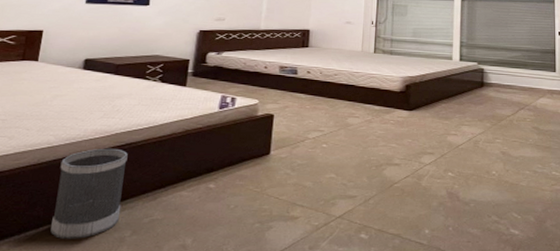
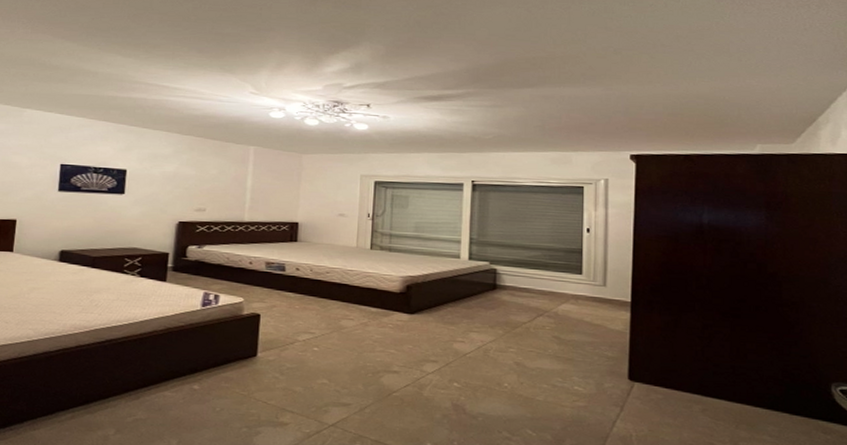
wastebasket: present [50,148,128,239] -> none [34,344,109,435]

